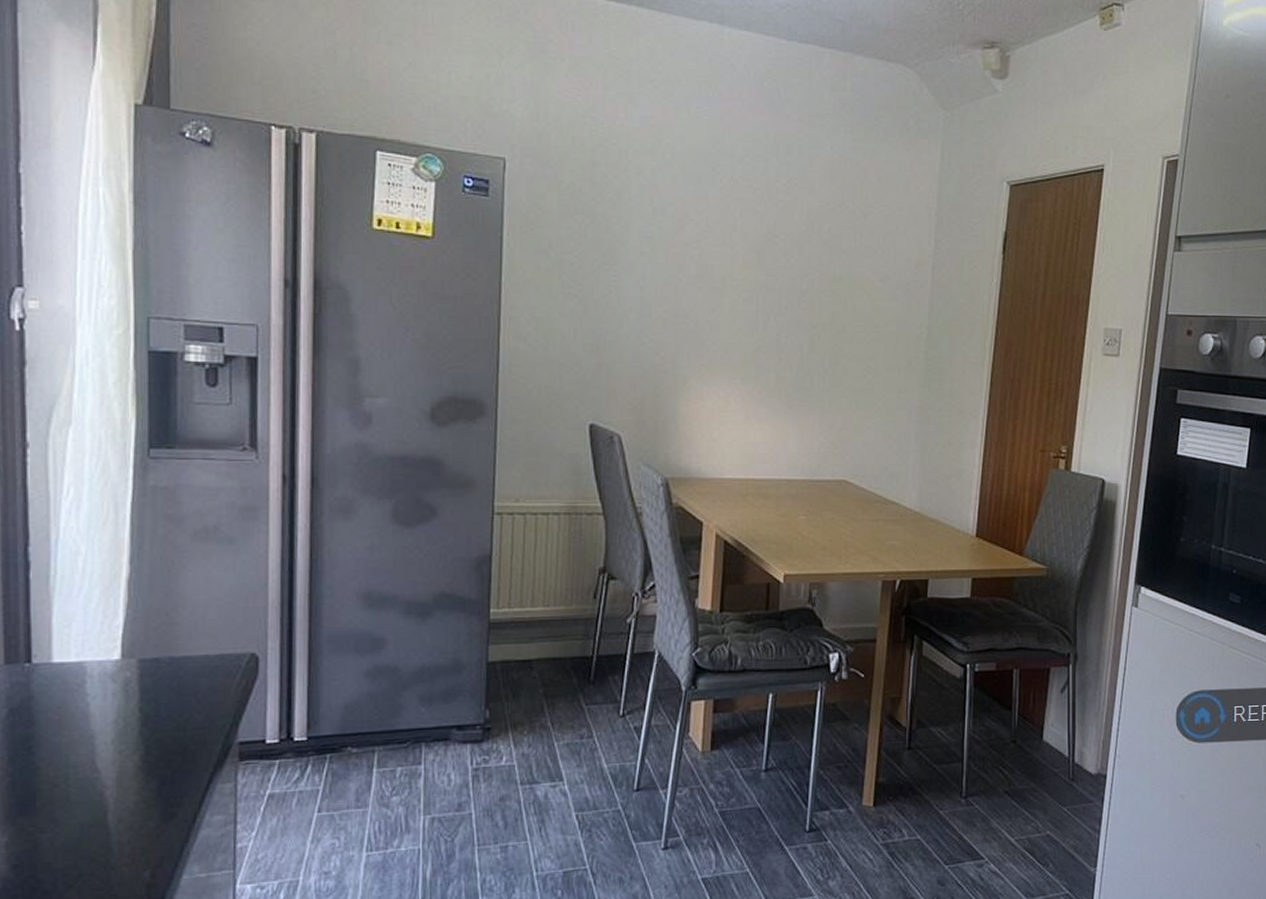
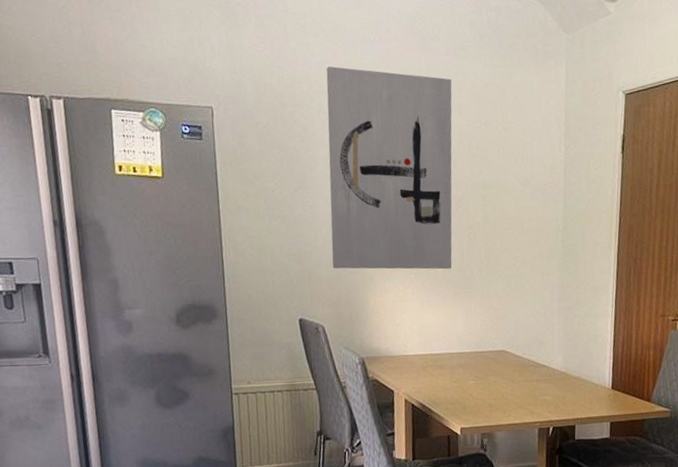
wall art: none [638,123,803,376] -> present [326,66,452,270]

